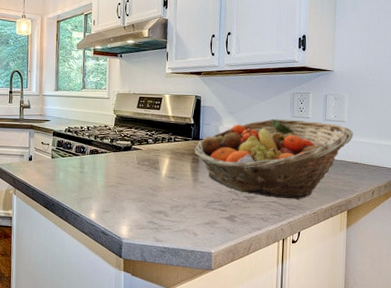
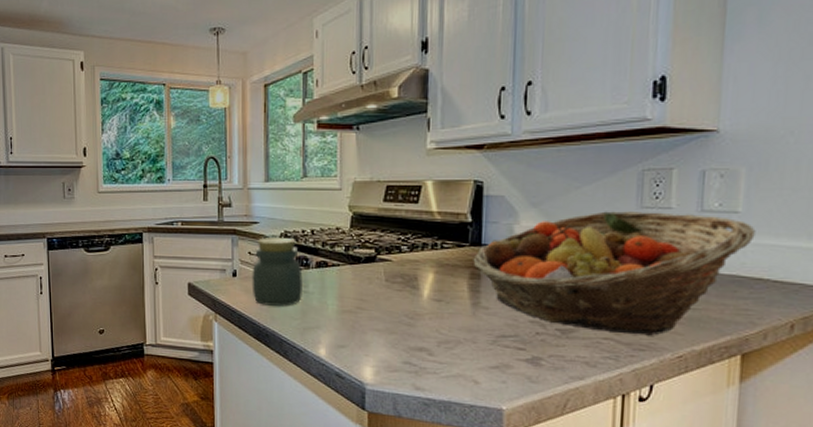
jar: none [43,131,81,183] -> present [252,236,304,306]

